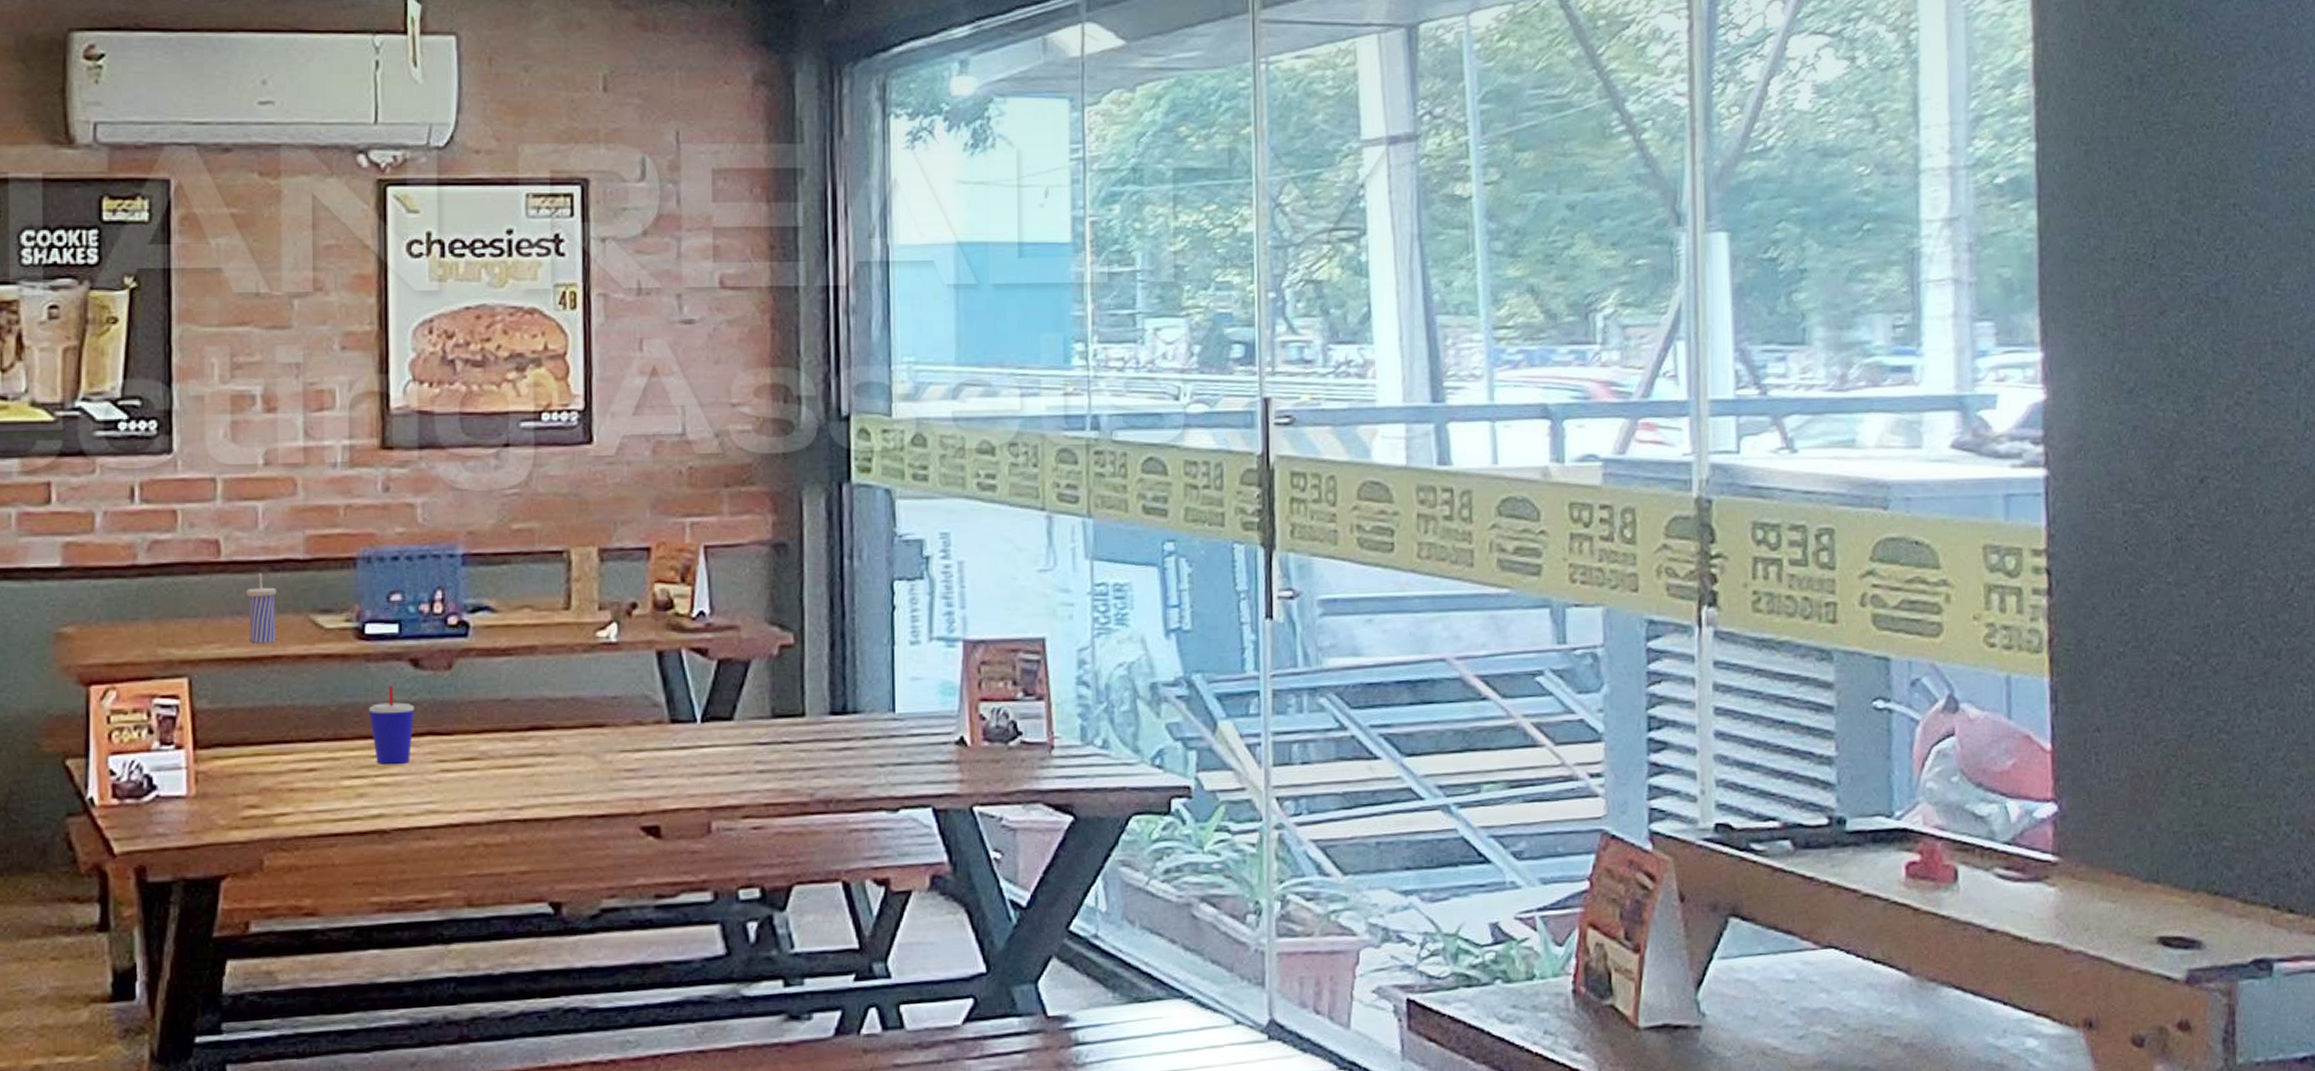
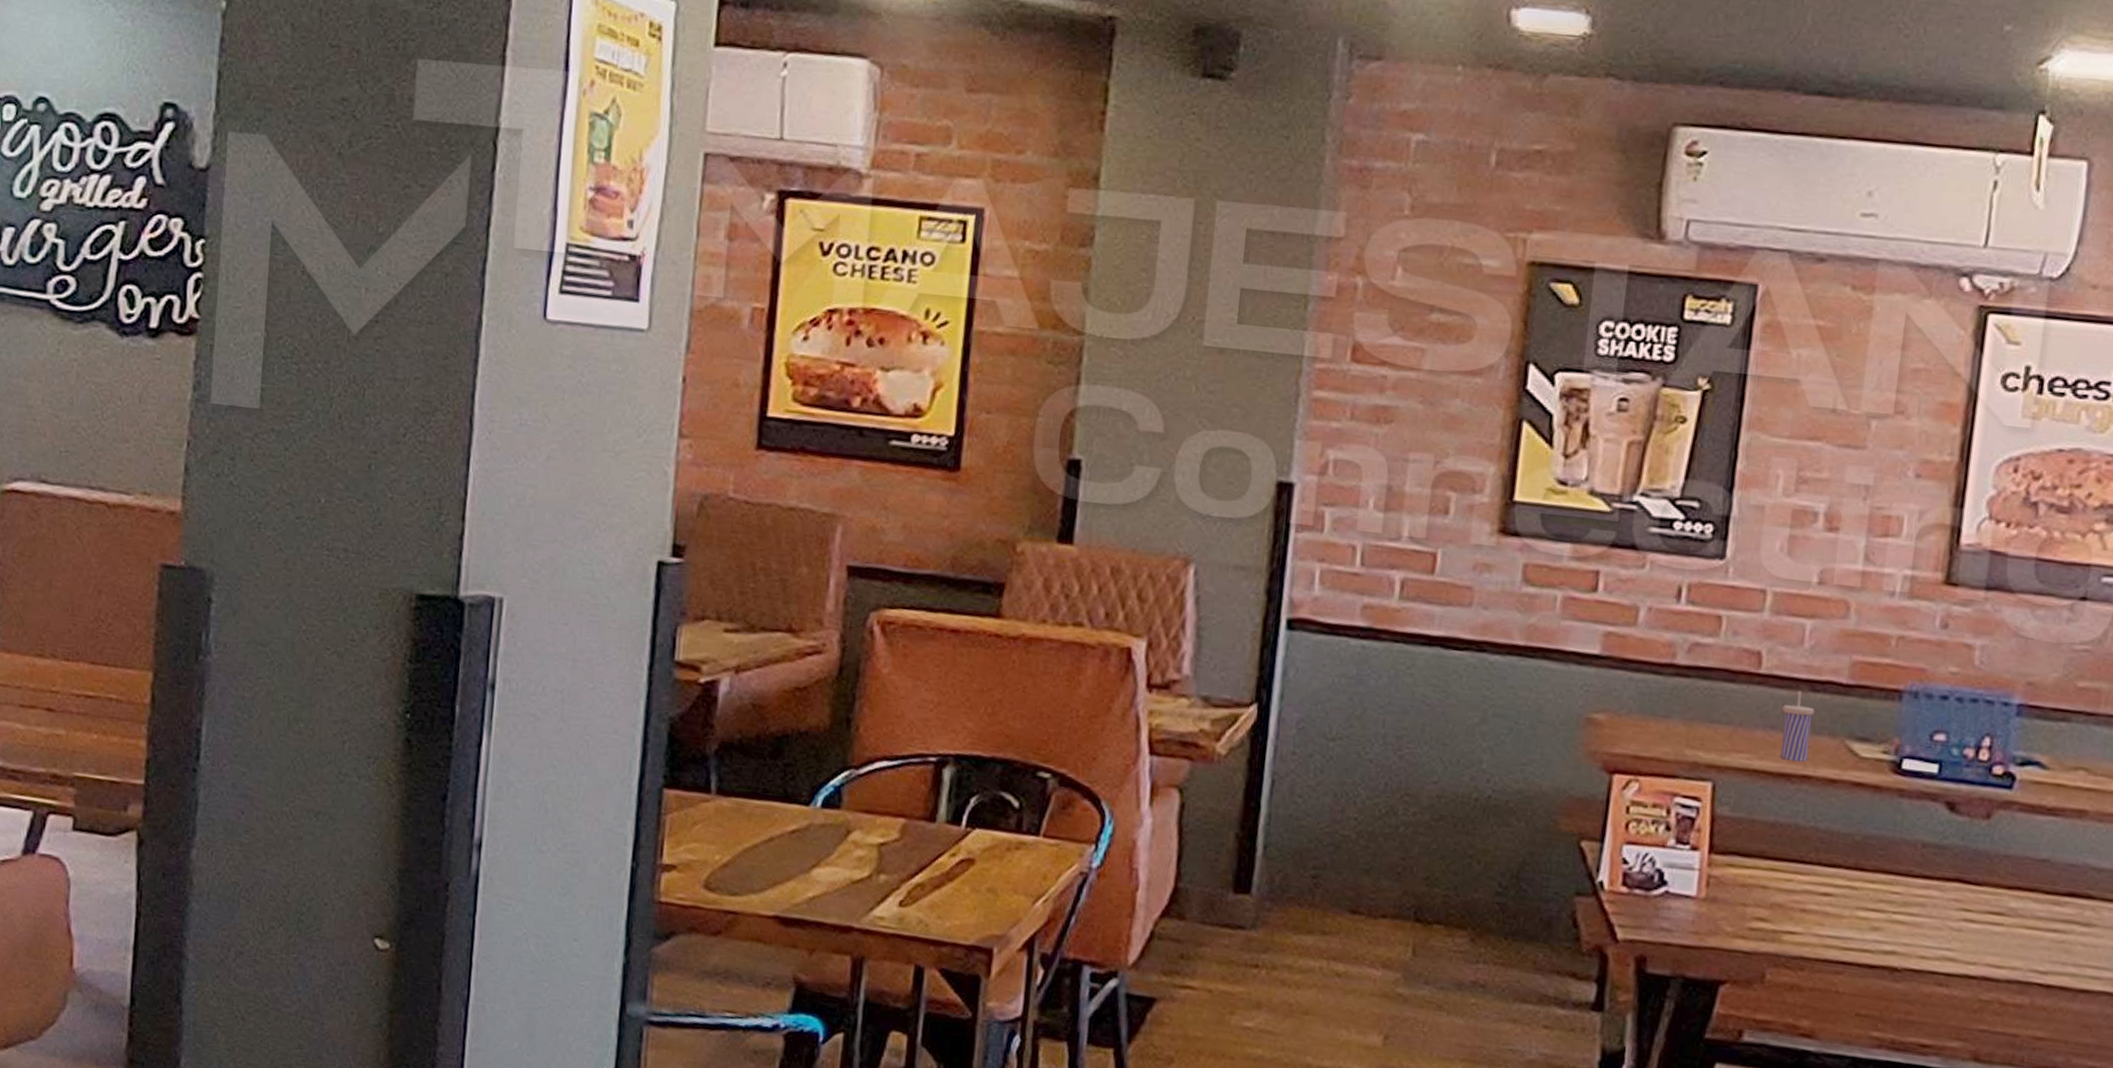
beverage cup: present [368,685,414,766] -> none [1894,824,1944,907]

